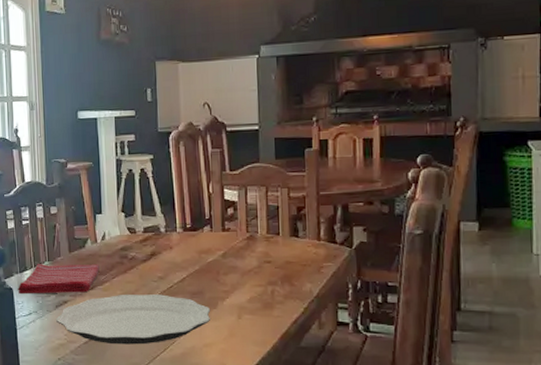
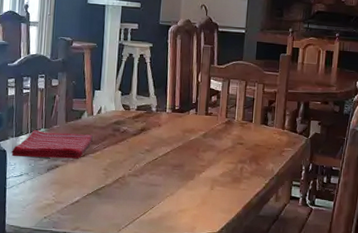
plate: present [56,294,211,345] -> none [46,163,189,208]

